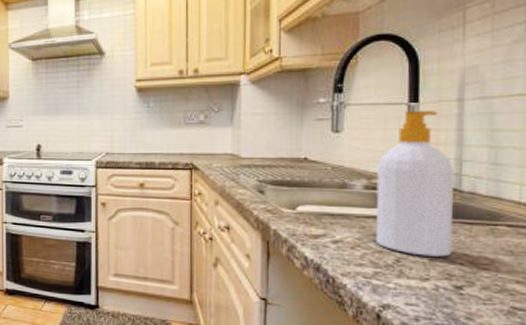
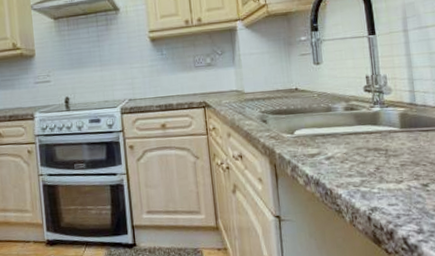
soap bottle: present [375,111,454,257] -> none [352,41,417,162]

